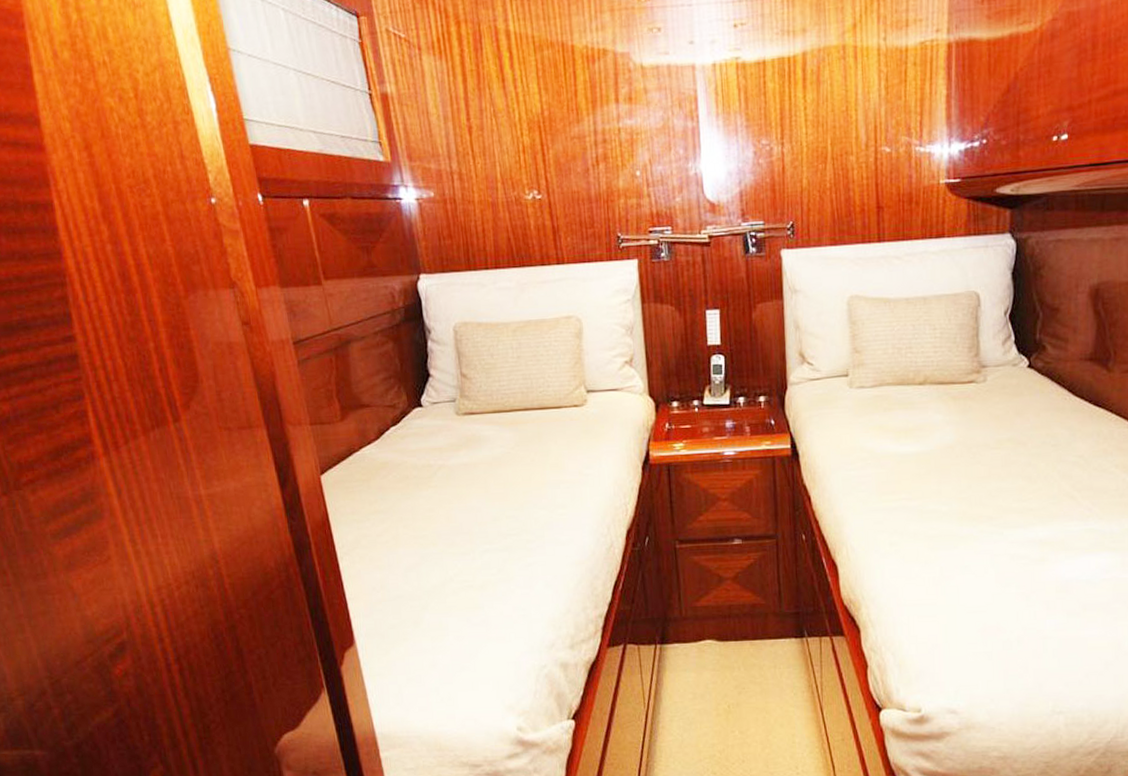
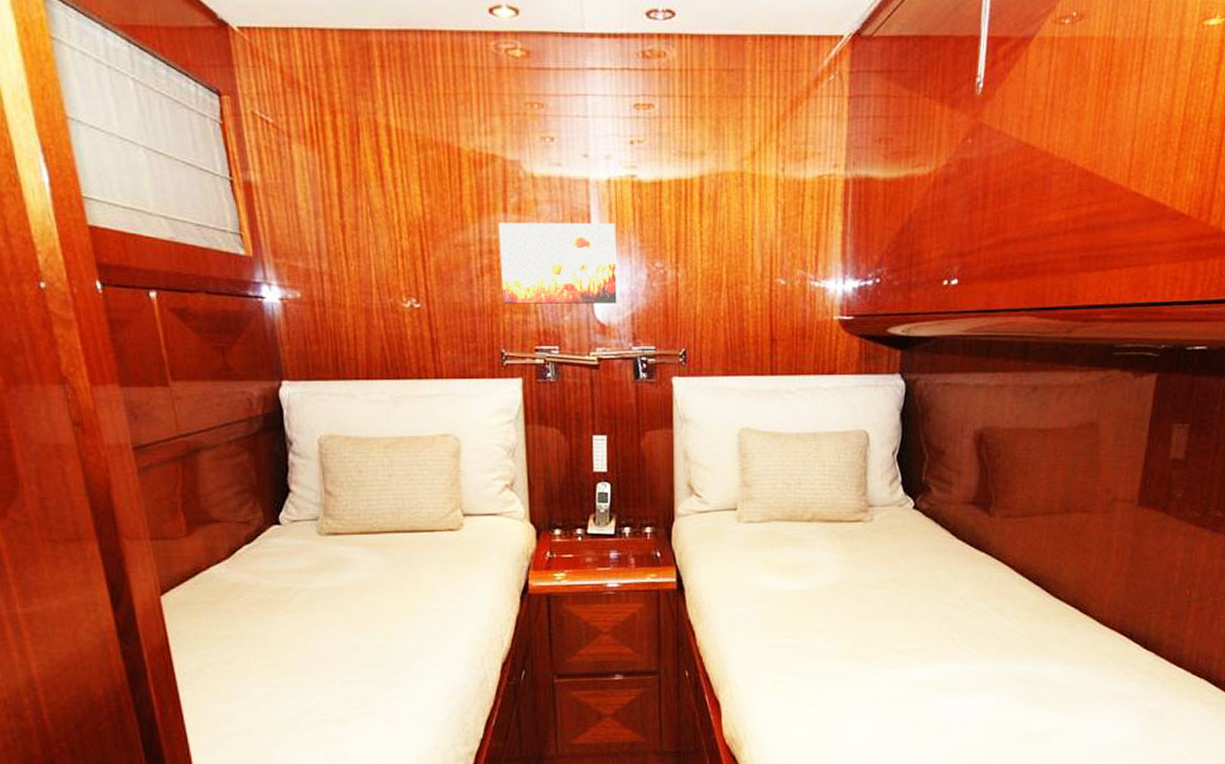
wall art: none [611,104,726,190] -> present [498,222,617,304]

